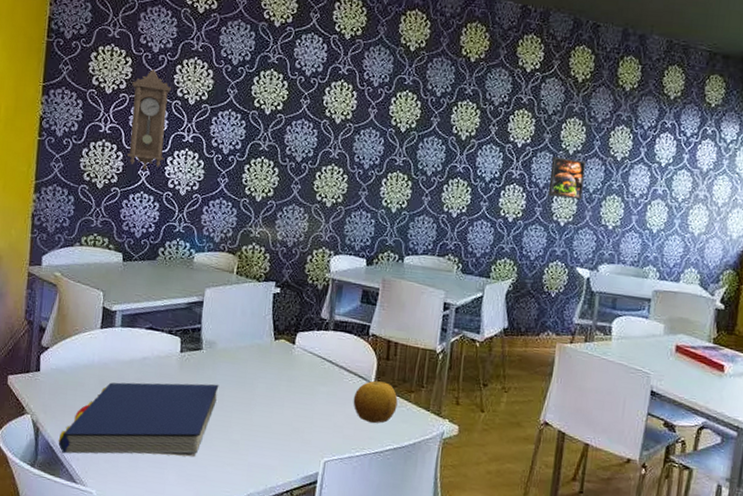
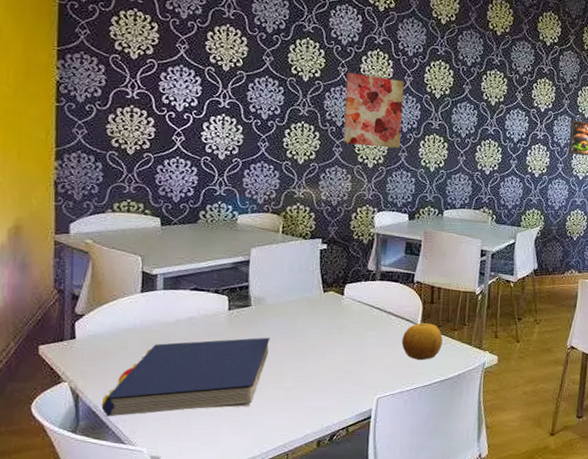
pendulum clock: present [127,69,171,170] -> none [159,35,203,135]
wall art: none [301,104,368,187] -> present [342,72,404,149]

